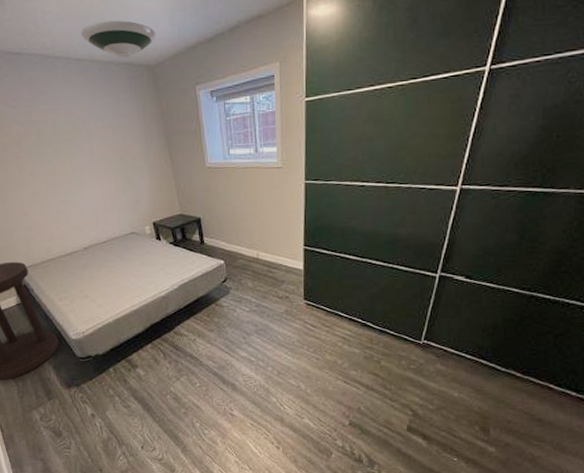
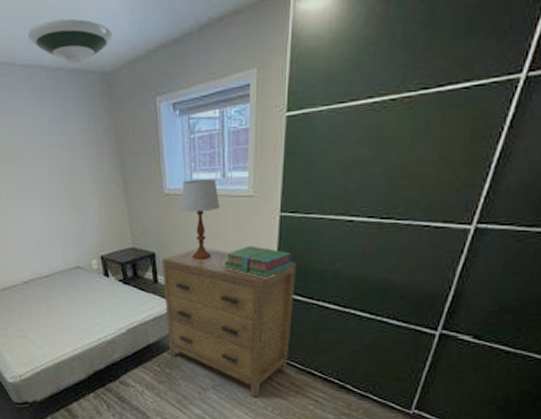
dresser: none [207,212,321,339] -> present [162,247,296,398]
table lamp: none [220,154,254,223] -> present [180,179,219,260]
stack of books: none [259,209,318,236] -> present [223,245,293,277]

